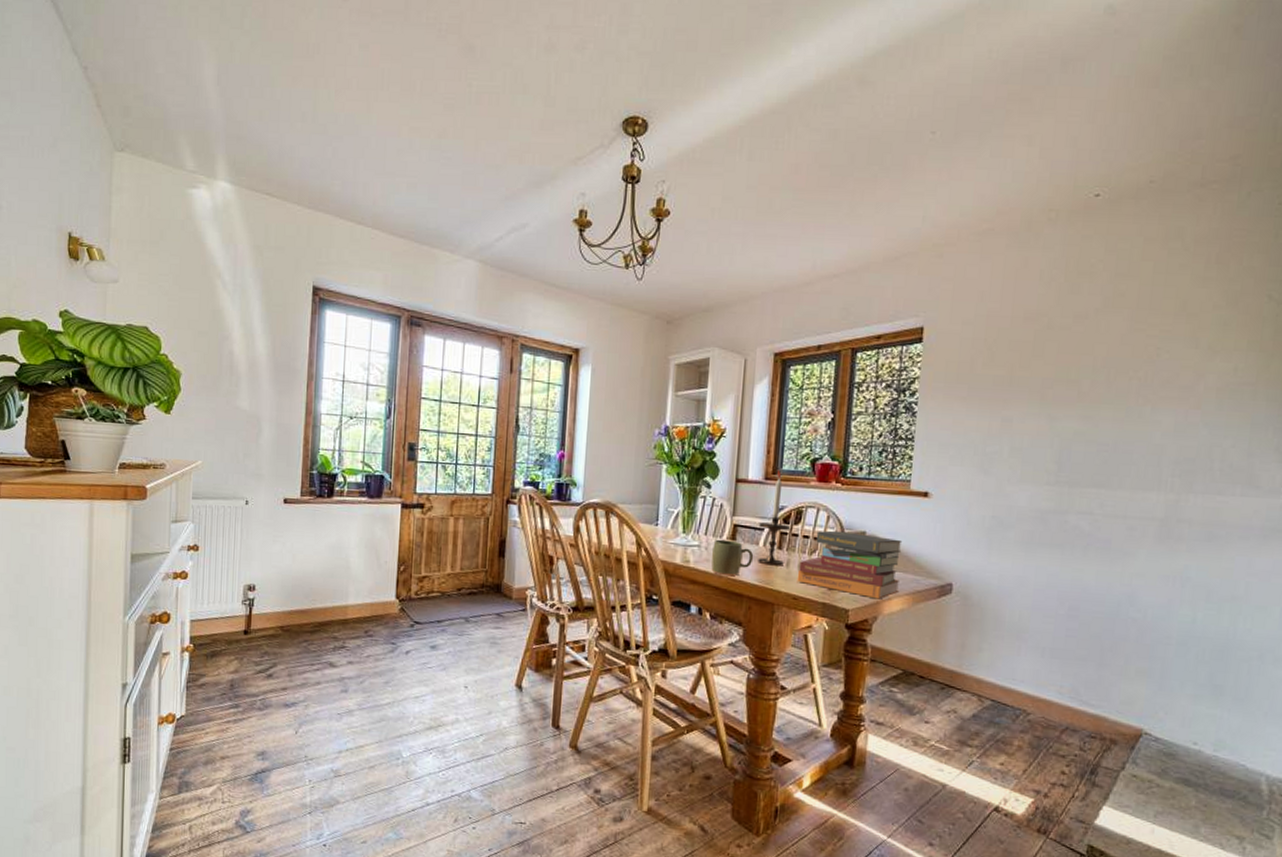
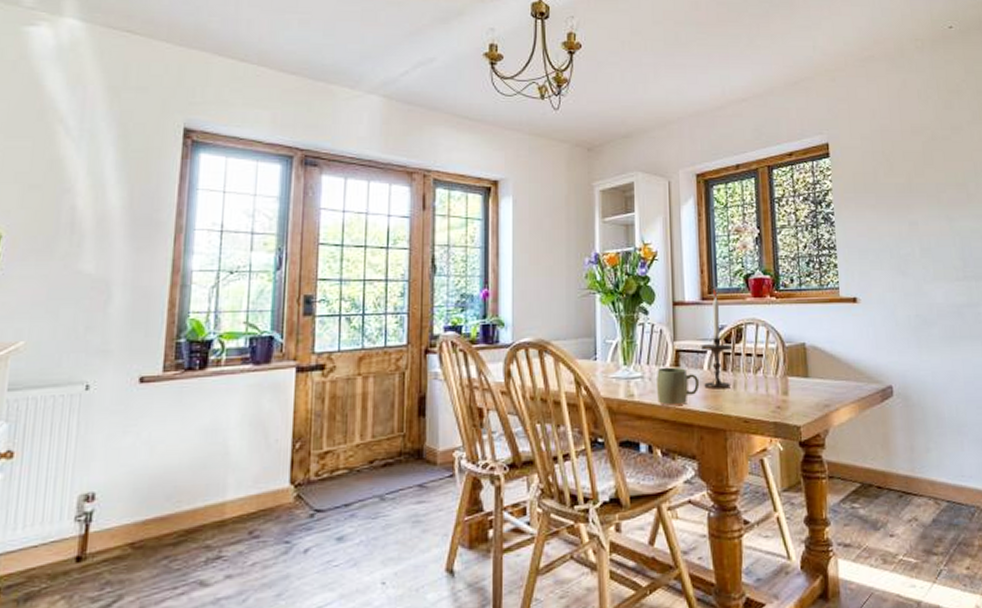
books: present [797,530,903,600] -> none [745,345,844,412]

